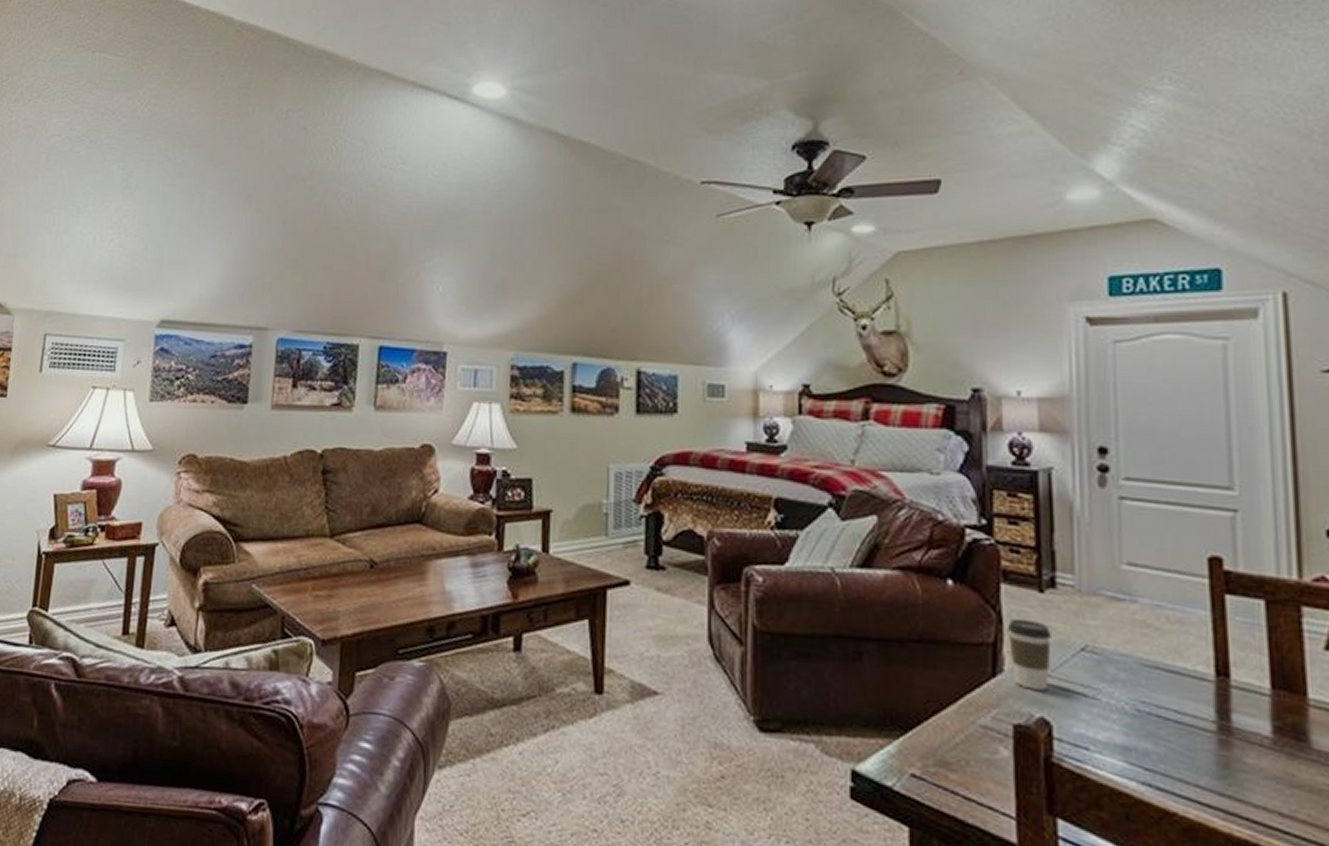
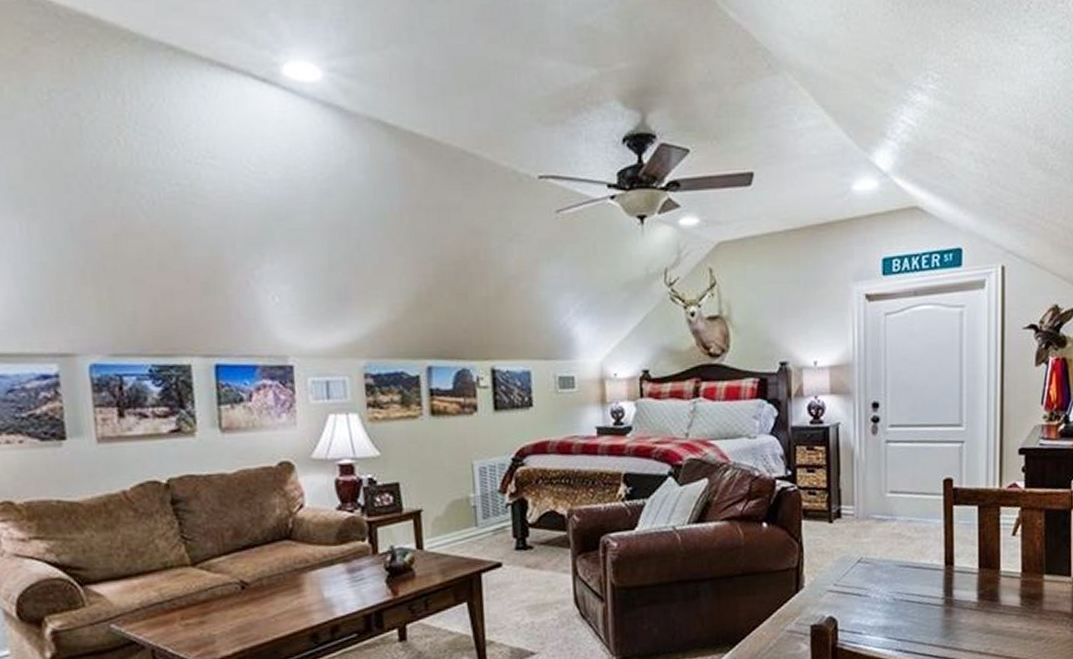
coffee cup: present [1008,618,1051,691] -> none [807,545,837,598]

